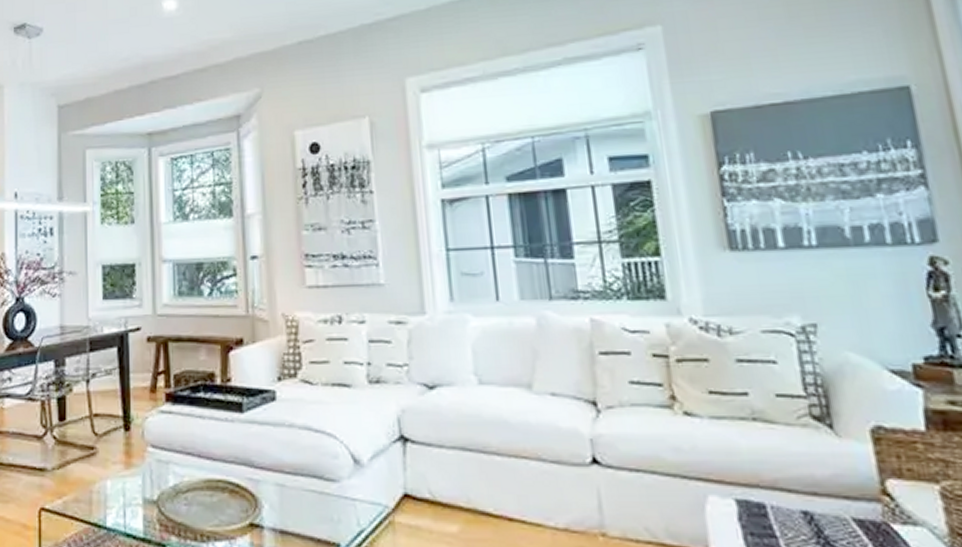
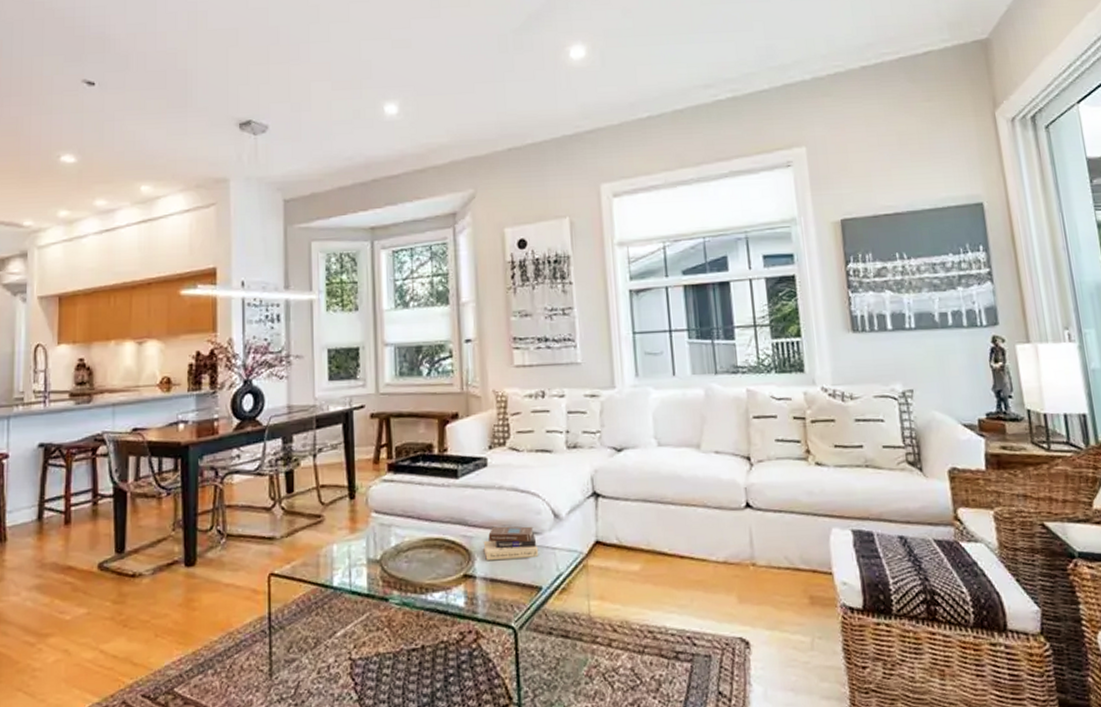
books: none [272,470,337,510] -> present [483,526,539,561]

